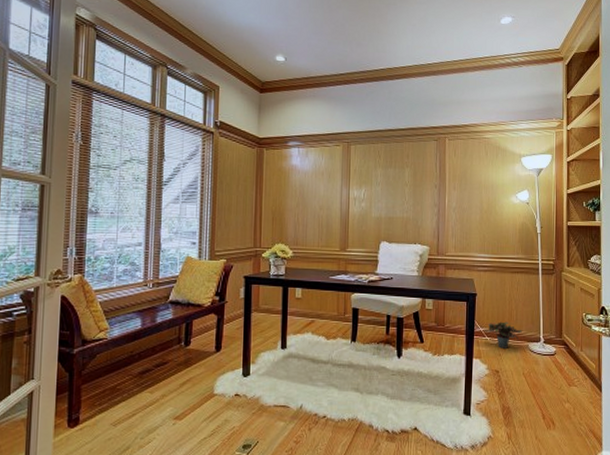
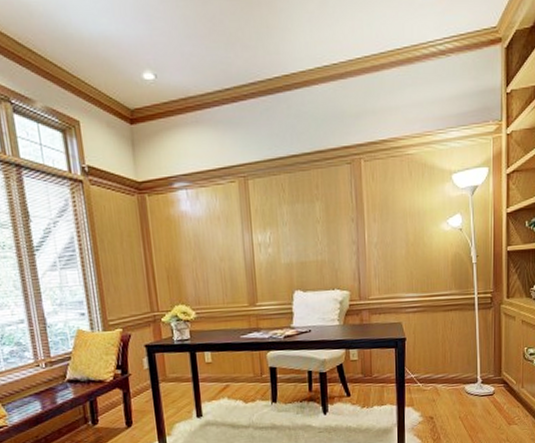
potted plant: present [485,322,522,348] -> none [416,365,457,394]

